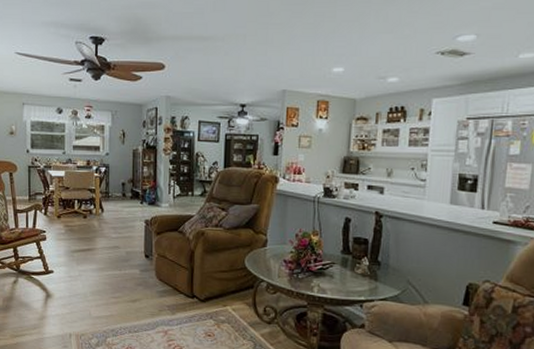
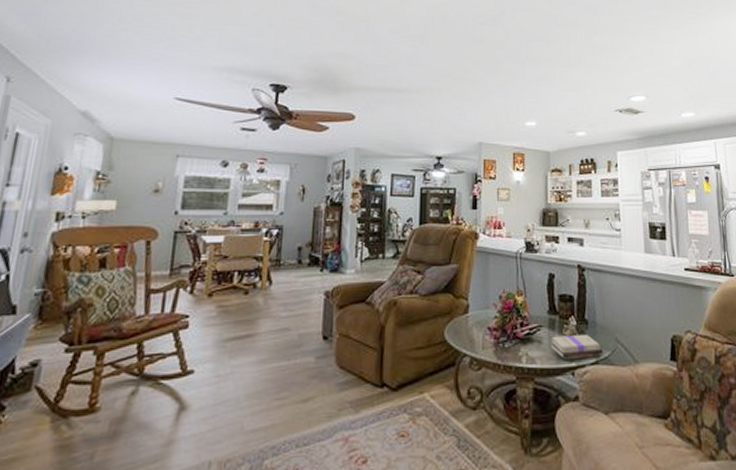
books: none [341,272,393,296] -> present [550,335,603,362]

